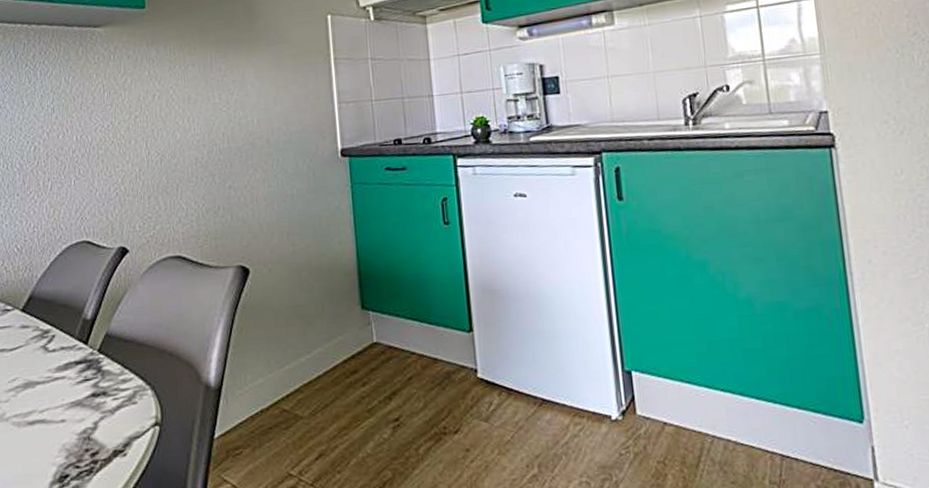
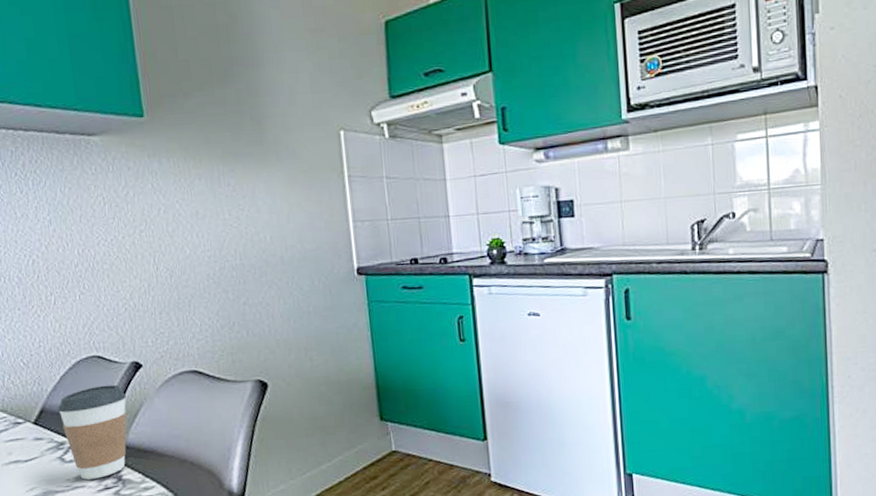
coffee cup: none [45,270,111,370] -> present [57,384,127,480]

